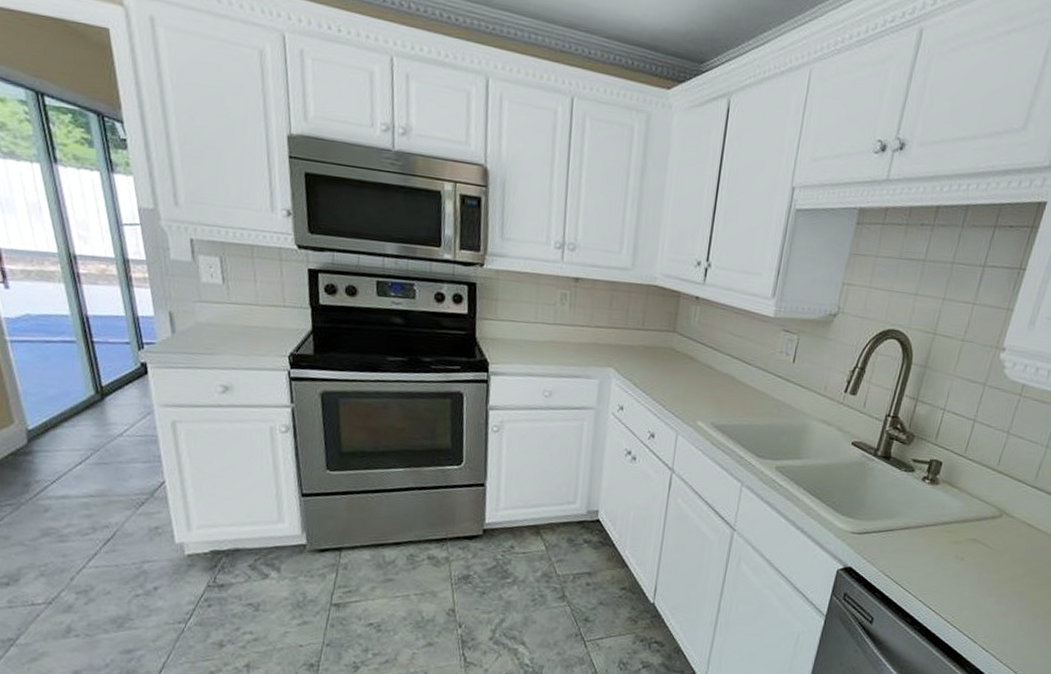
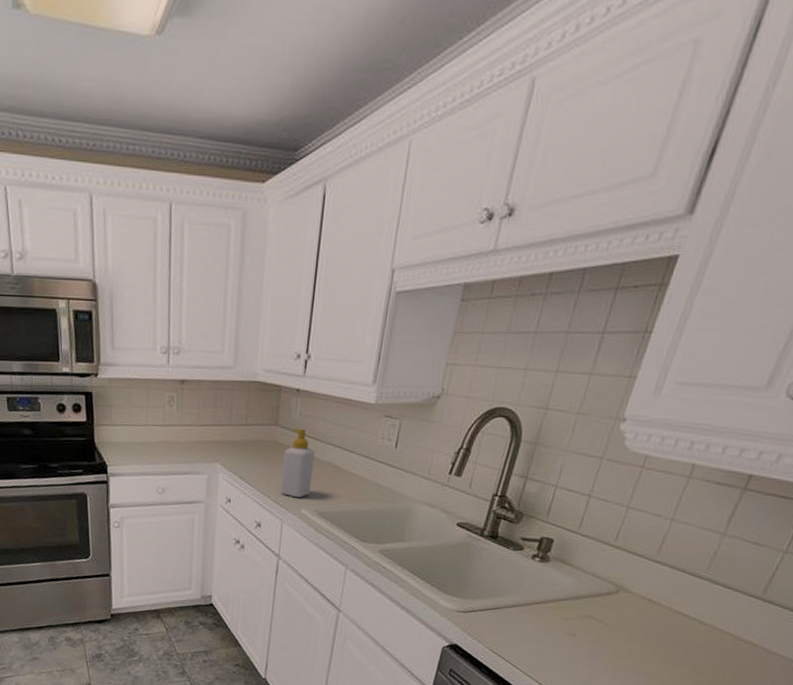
soap bottle: none [676,336,713,409] -> present [281,428,315,498]

